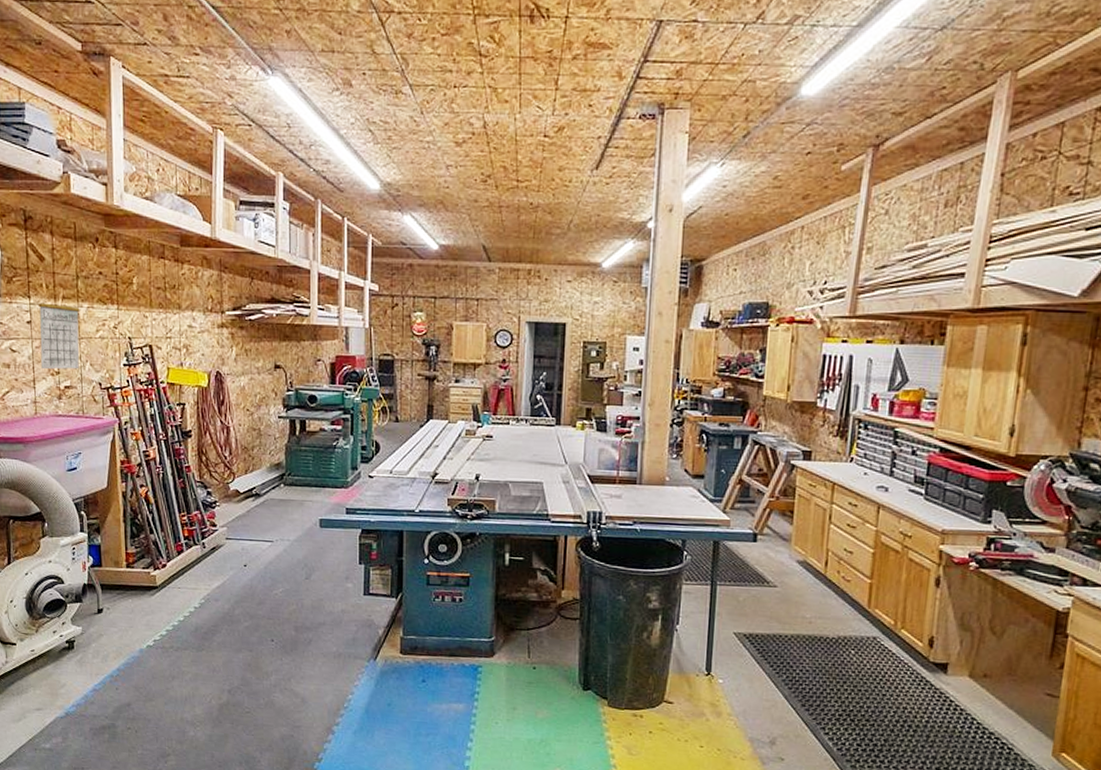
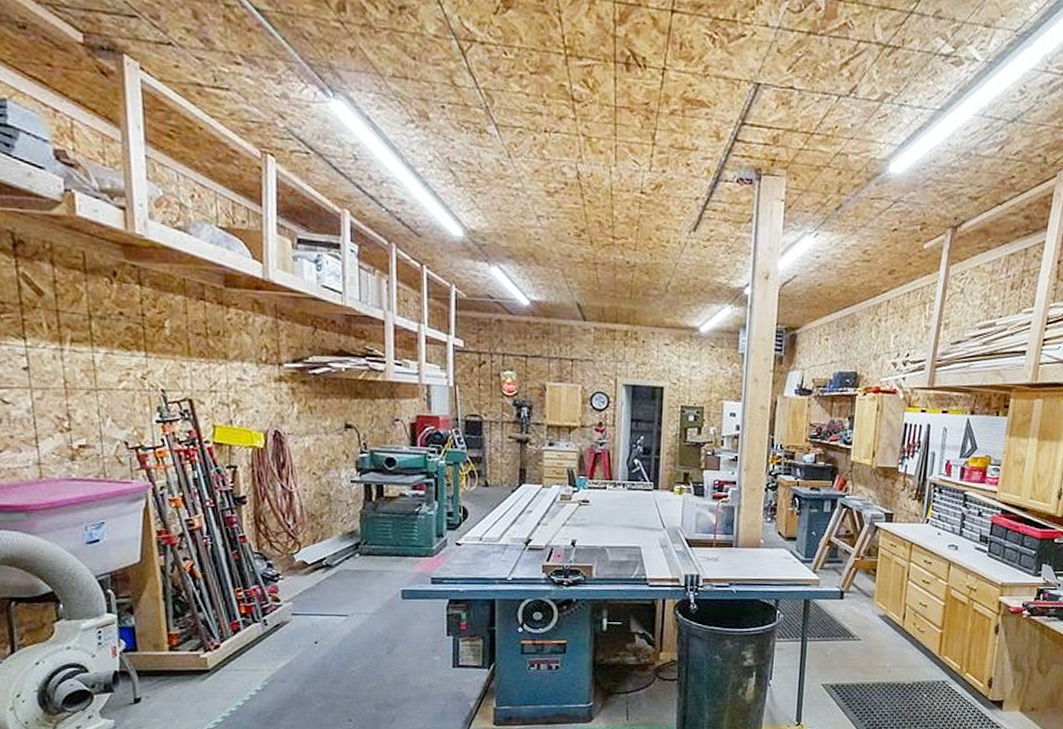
calendar: present [38,290,80,370] -> none [37,332,97,426]

